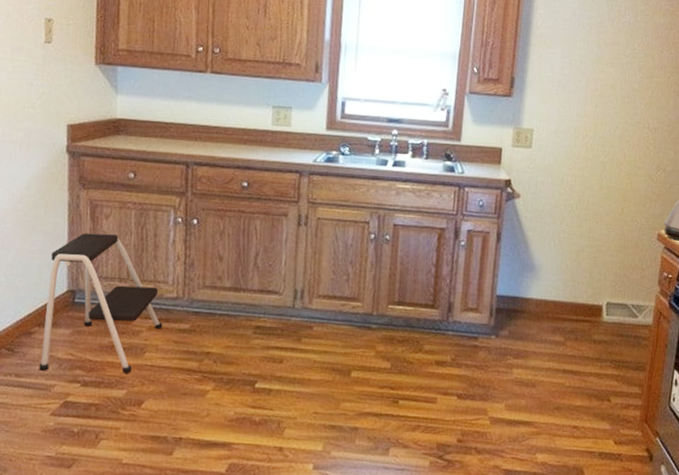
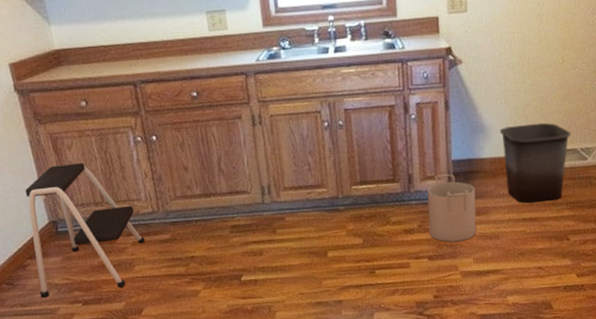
bucket: none [462,308,517,384] -> present [427,174,477,242]
waste bin: none [550,269,623,355] -> present [500,122,571,204]

